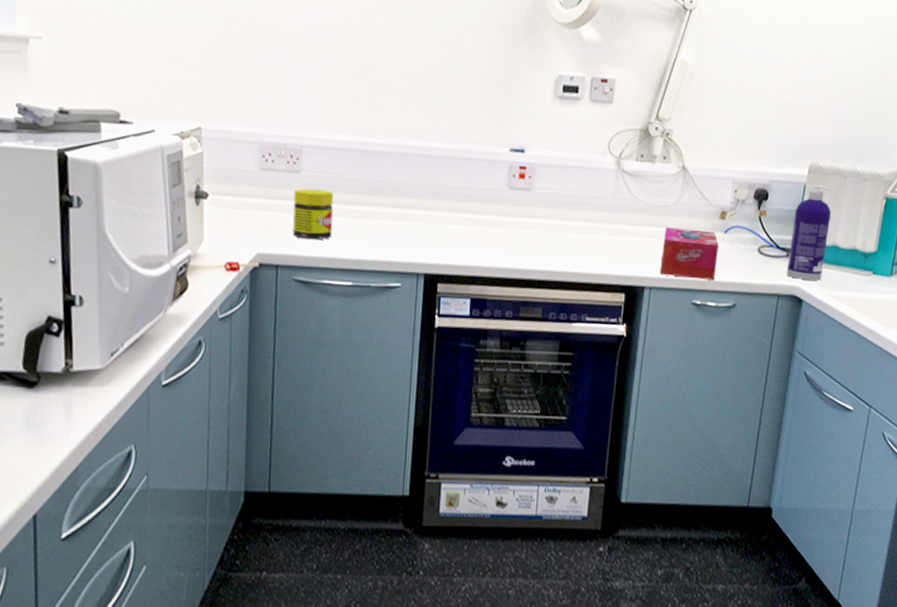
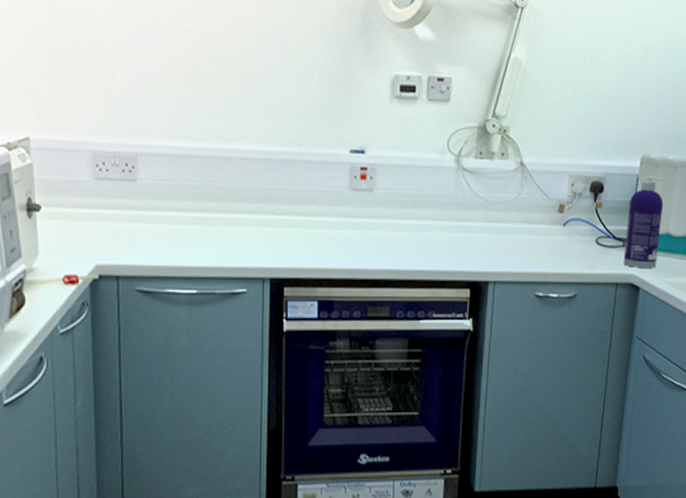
jar: present [292,188,334,240] -> none [131,197,174,249]
tissue box: present [660,227,720,280] -> none [503,222,559,272]

